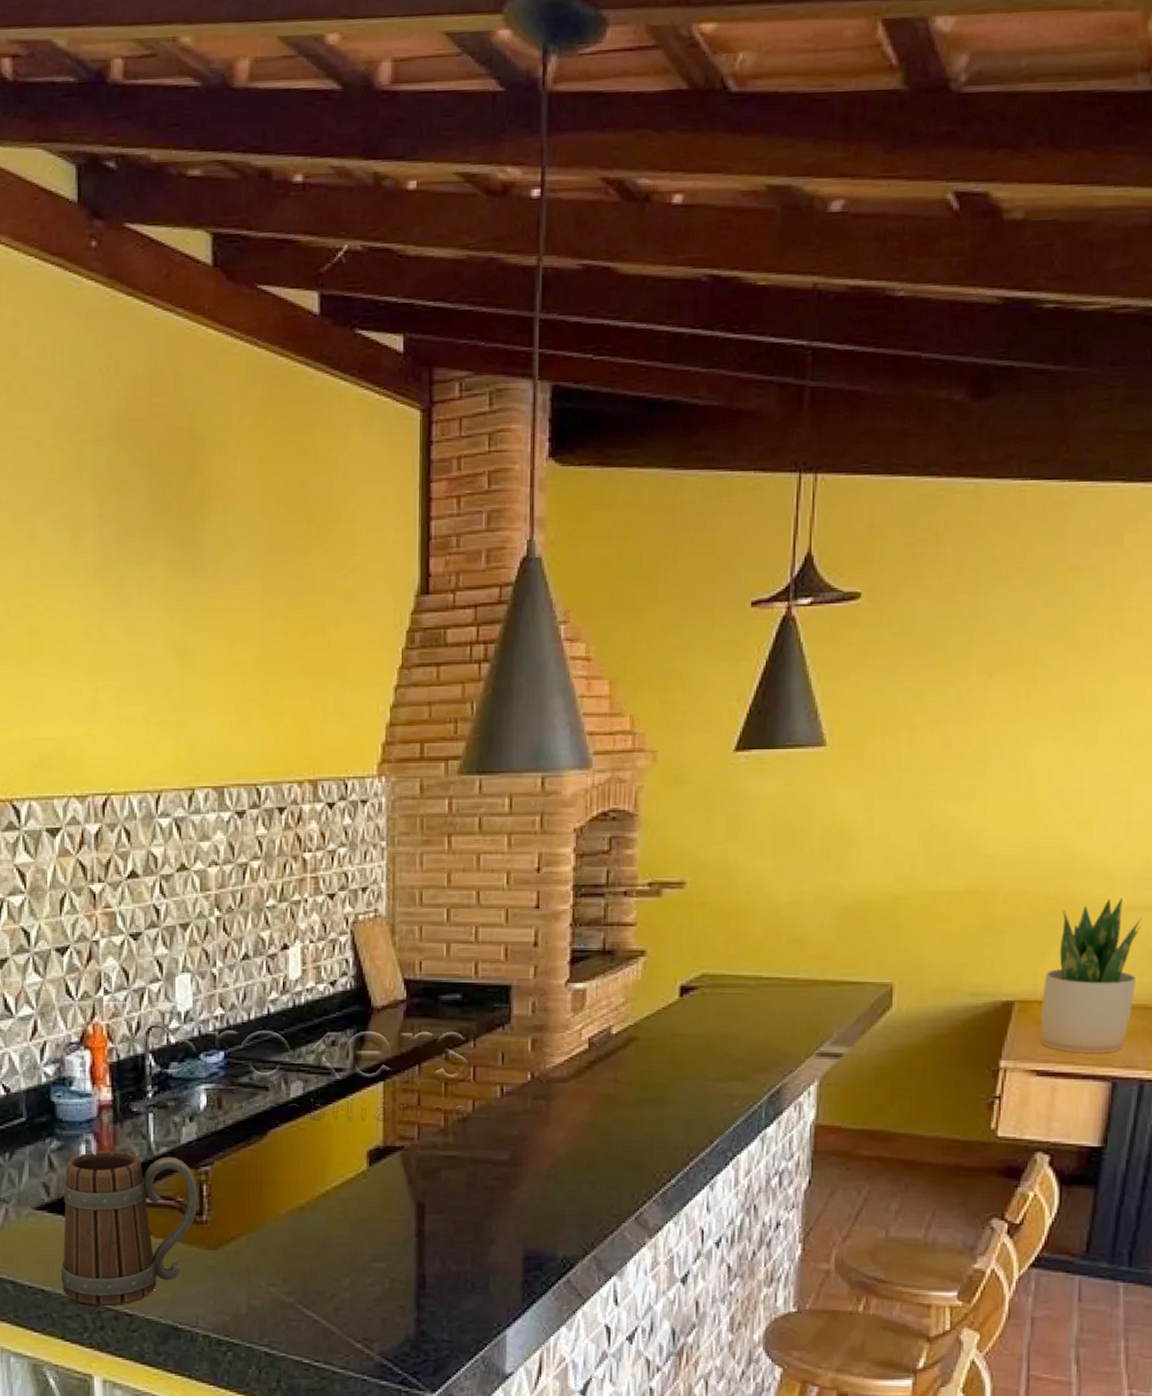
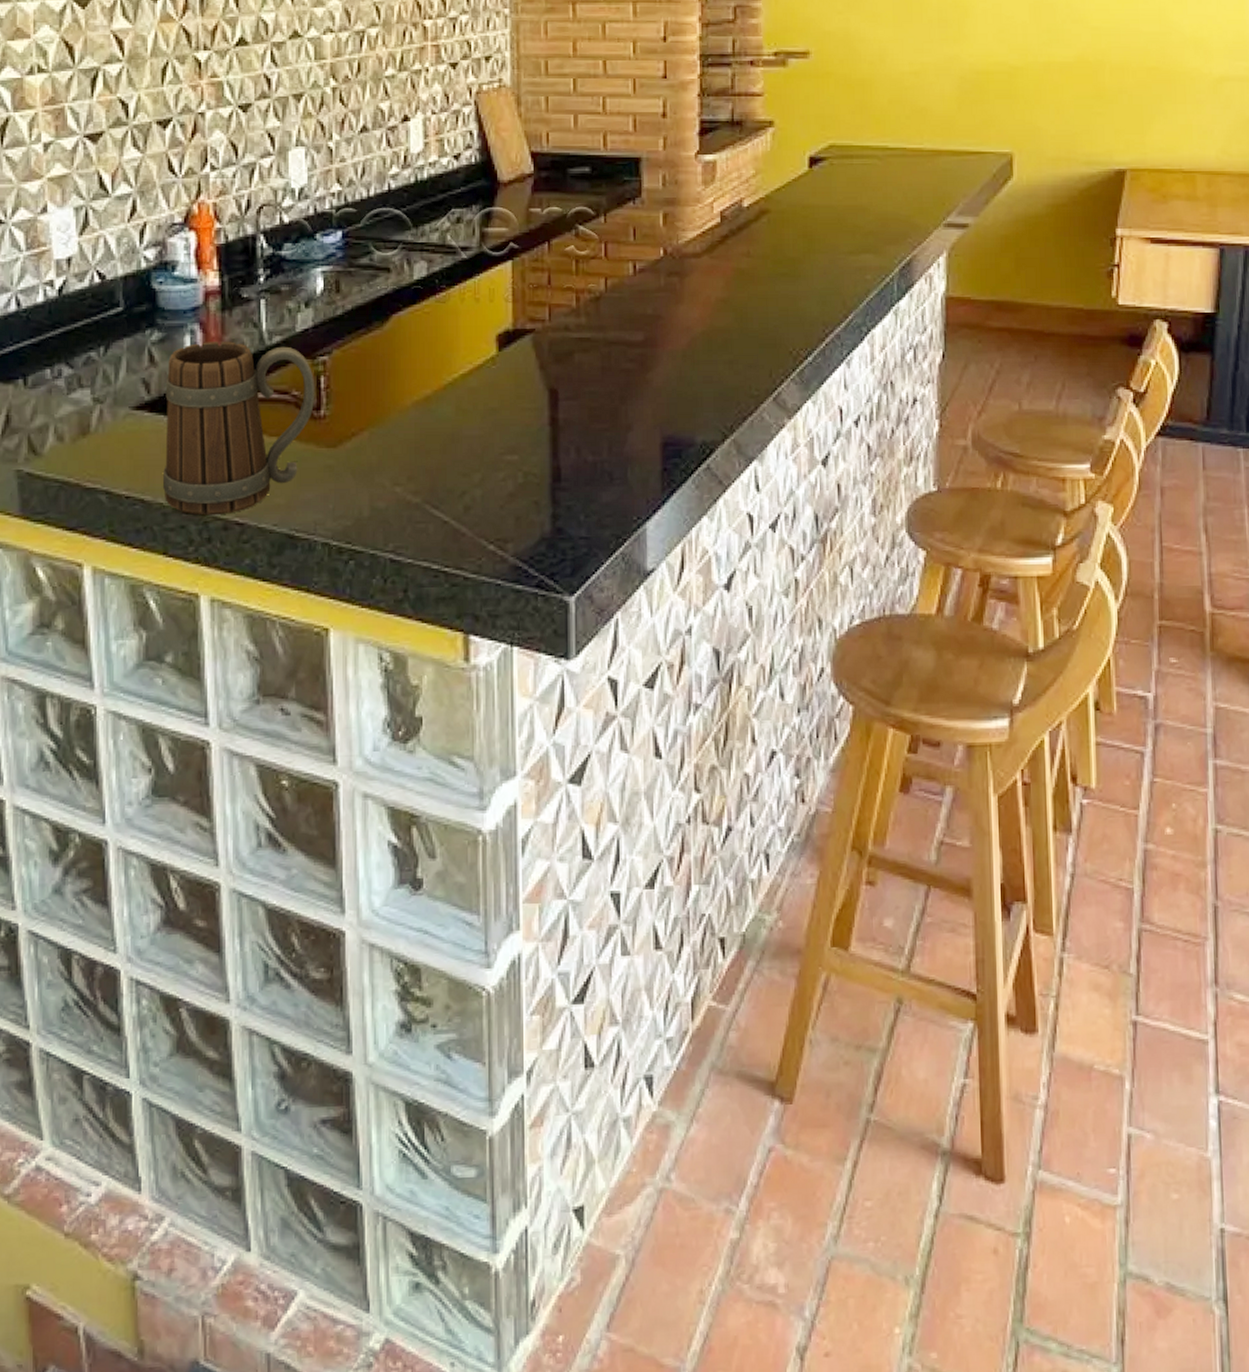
planter: present [1040,897,1143,1054] -> none [1150,68,1237,221]

